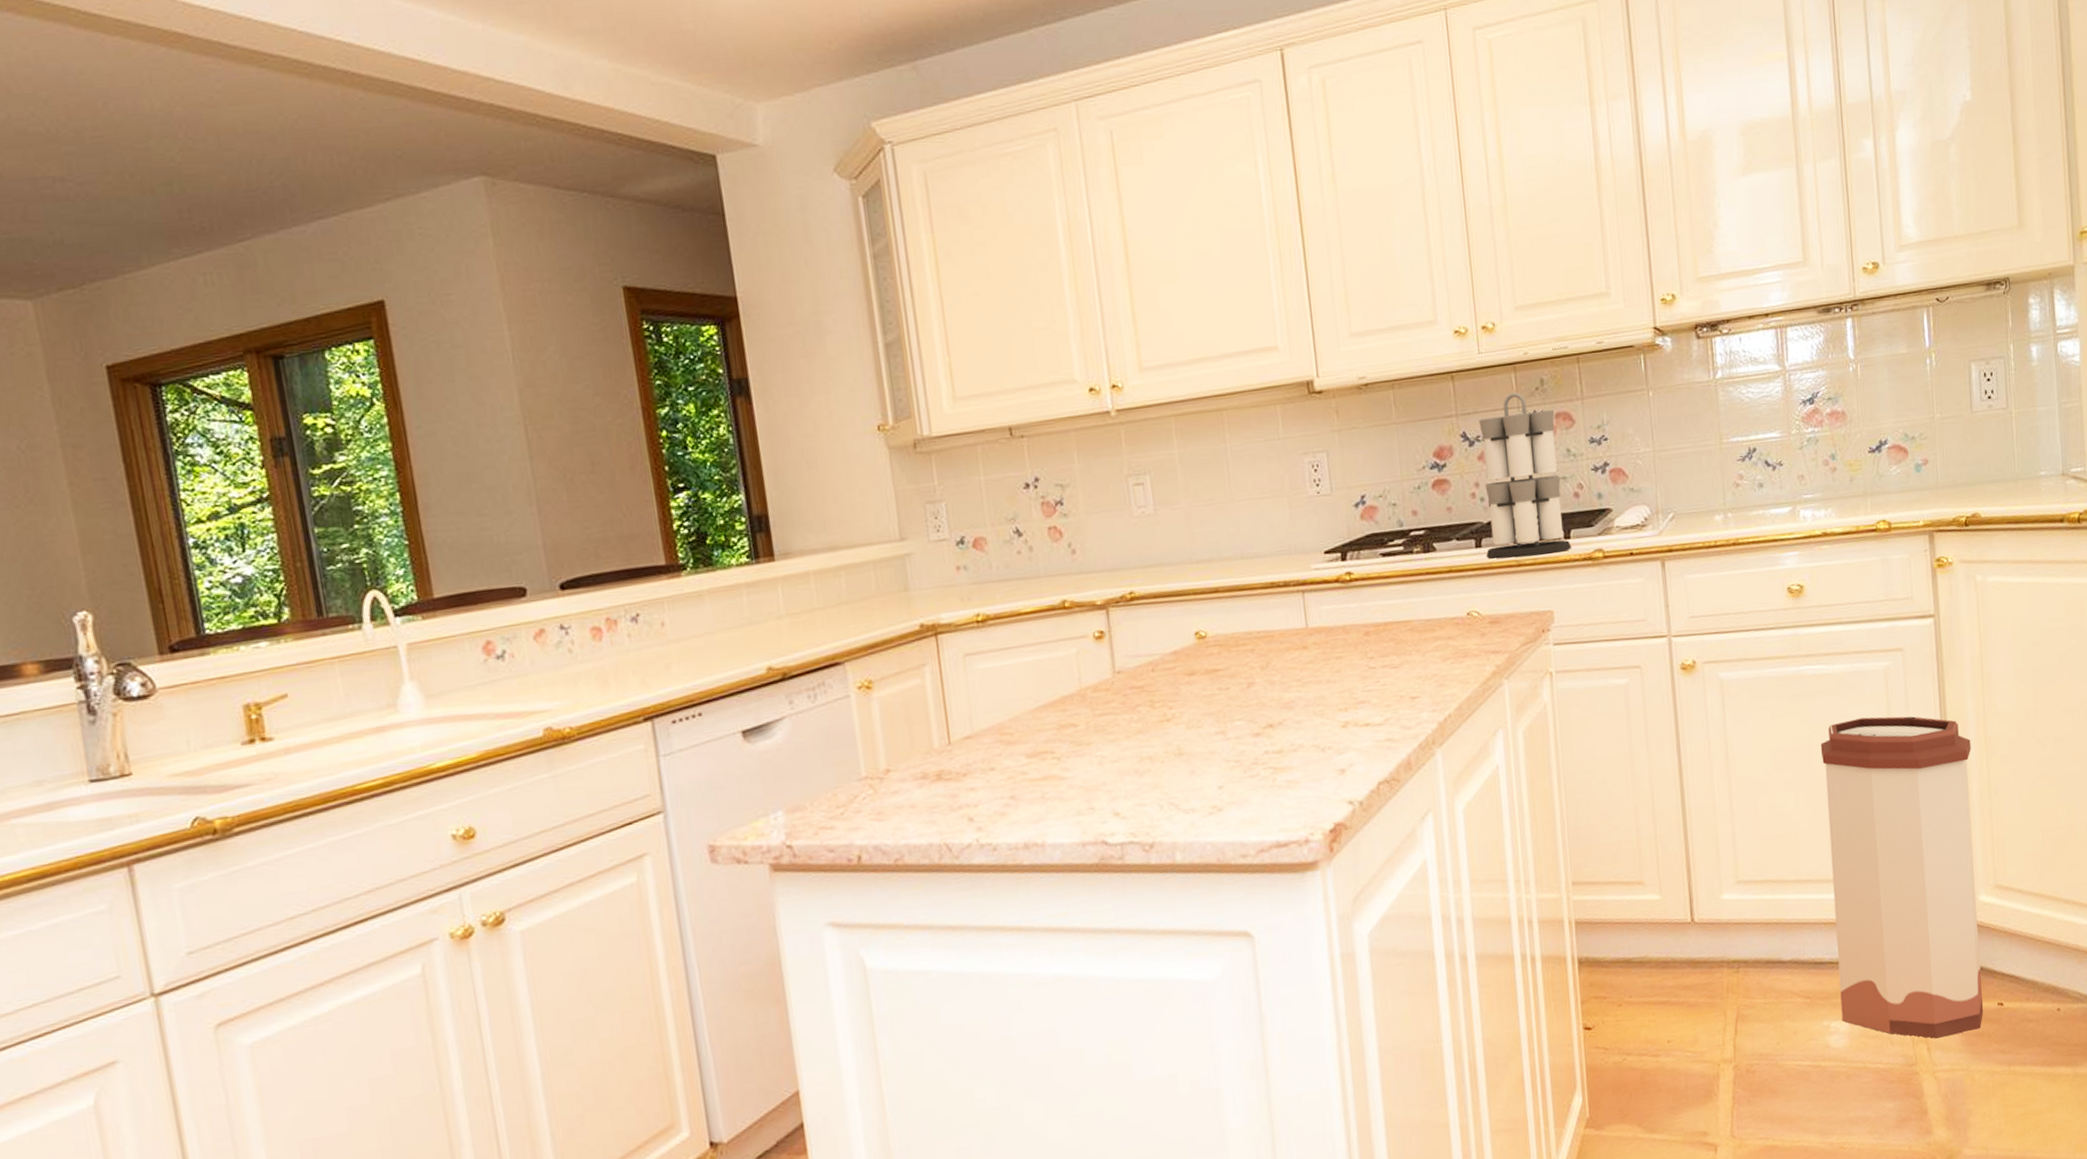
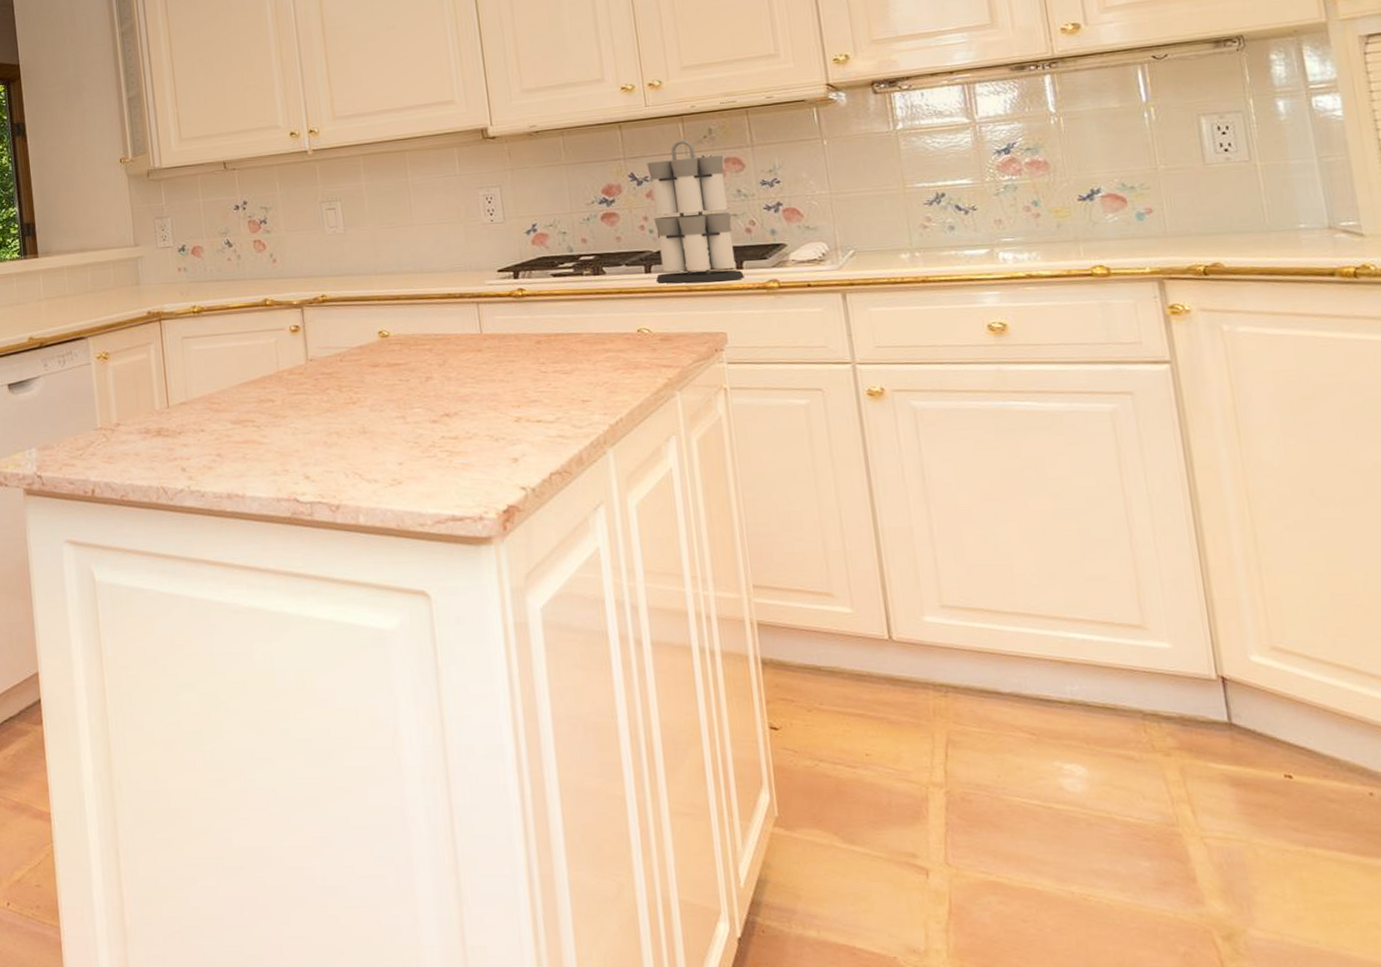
trash can: present [1820,716,1983,1039] -> none [1035,457,1265,801]

